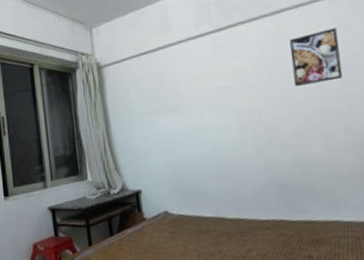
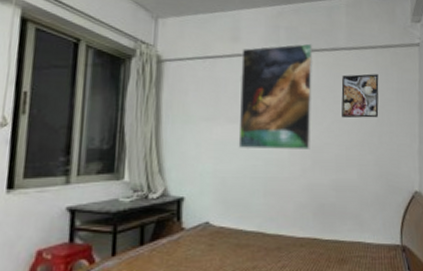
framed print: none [174,13,262,137] -> present [238,43,313,150]

